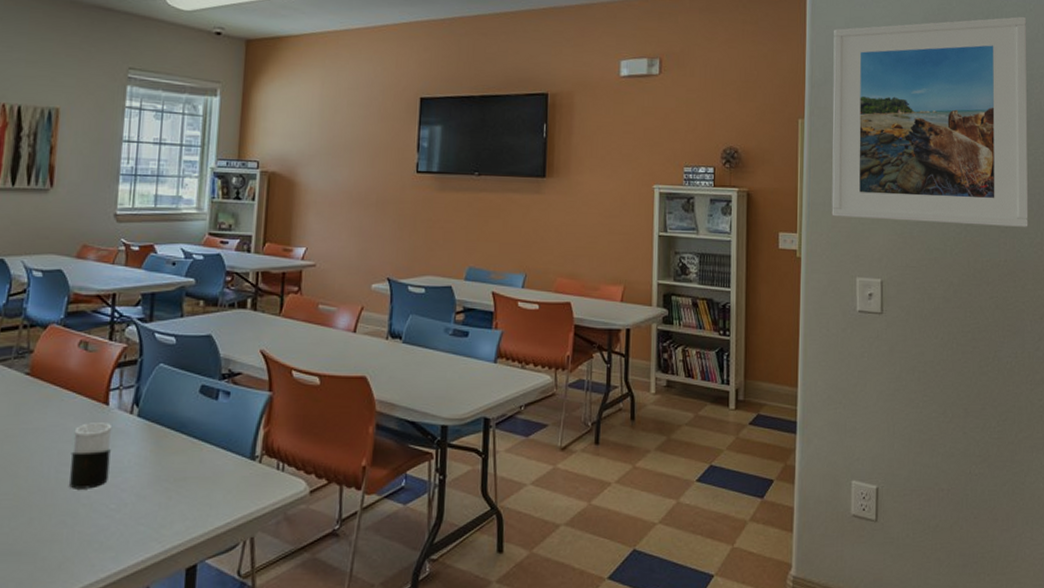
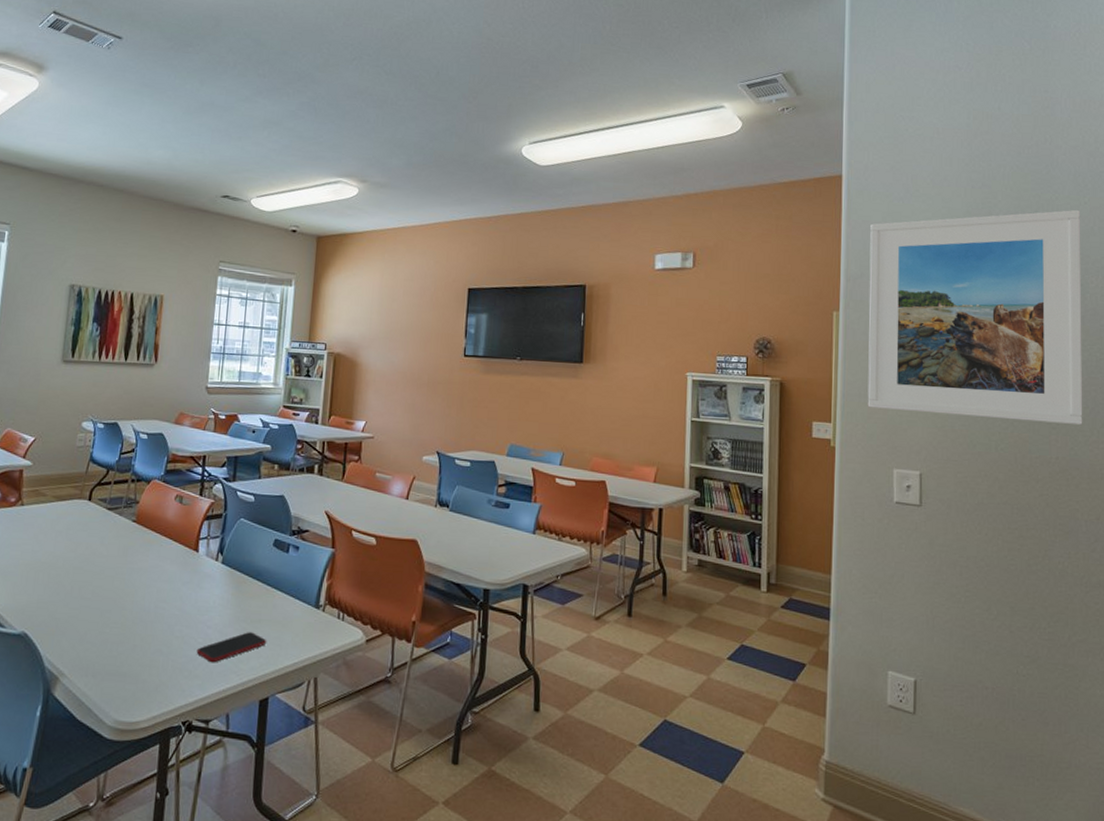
cup: present [70,423,113,489] -> none [166,566,201,624]
smartphone: none [108,492,194,531] -> present [196,632,267,663]

